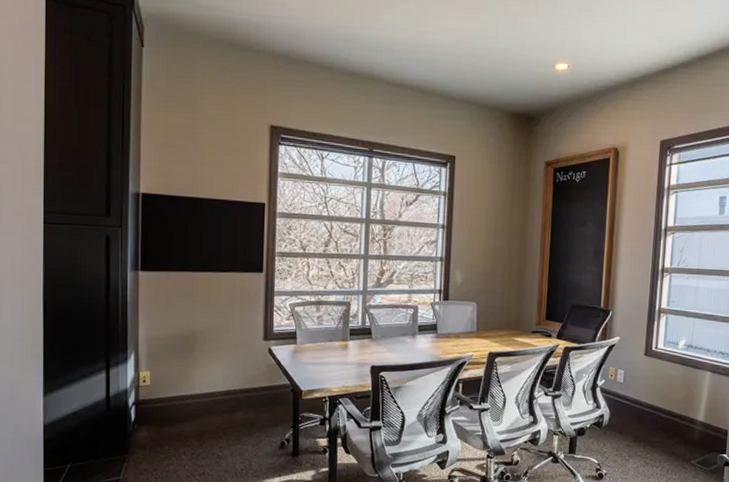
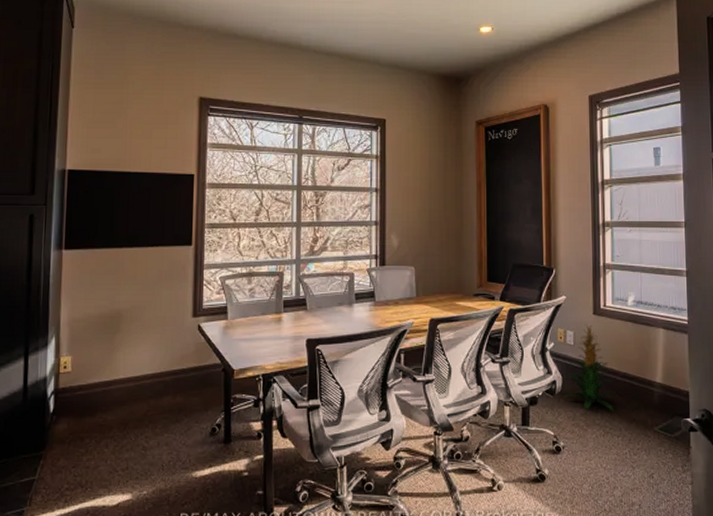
indoor plant: none [609,364,658,445] -> present [563,324,615,411]

